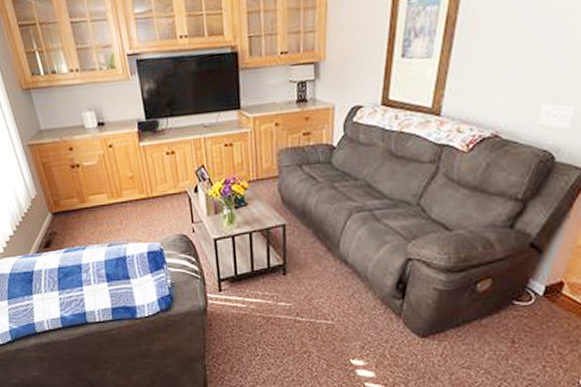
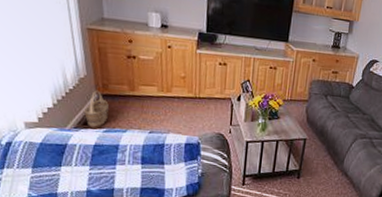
basket: none [42,208,66,250] -> present [84,90,109,128]

